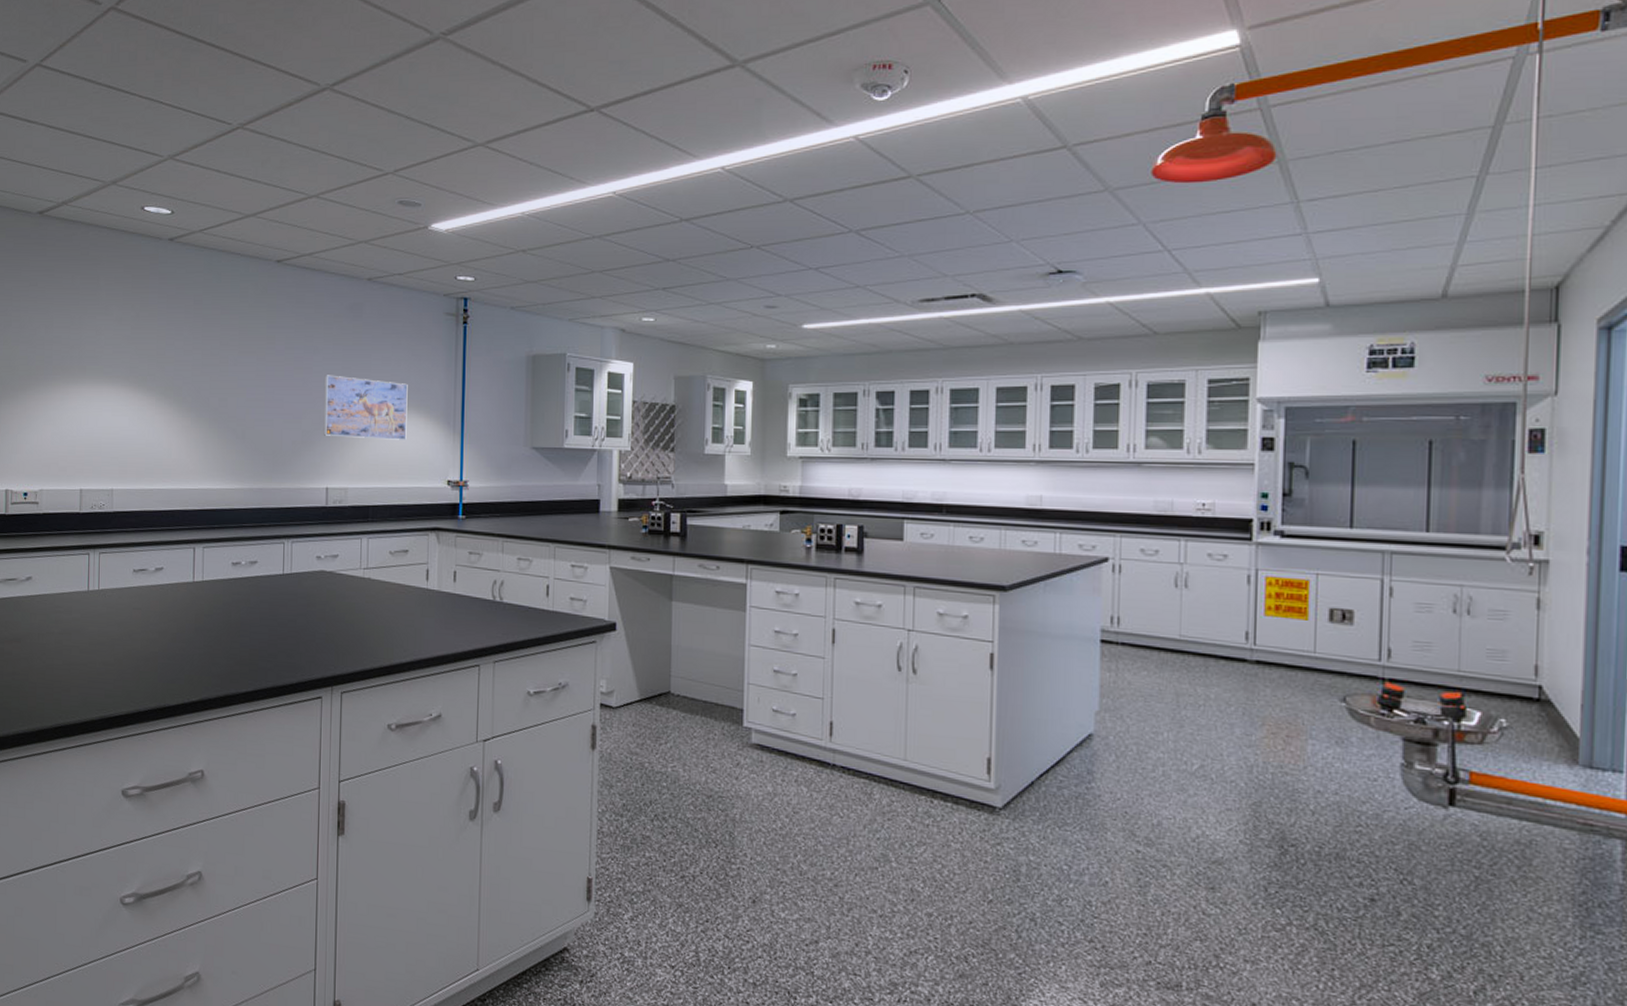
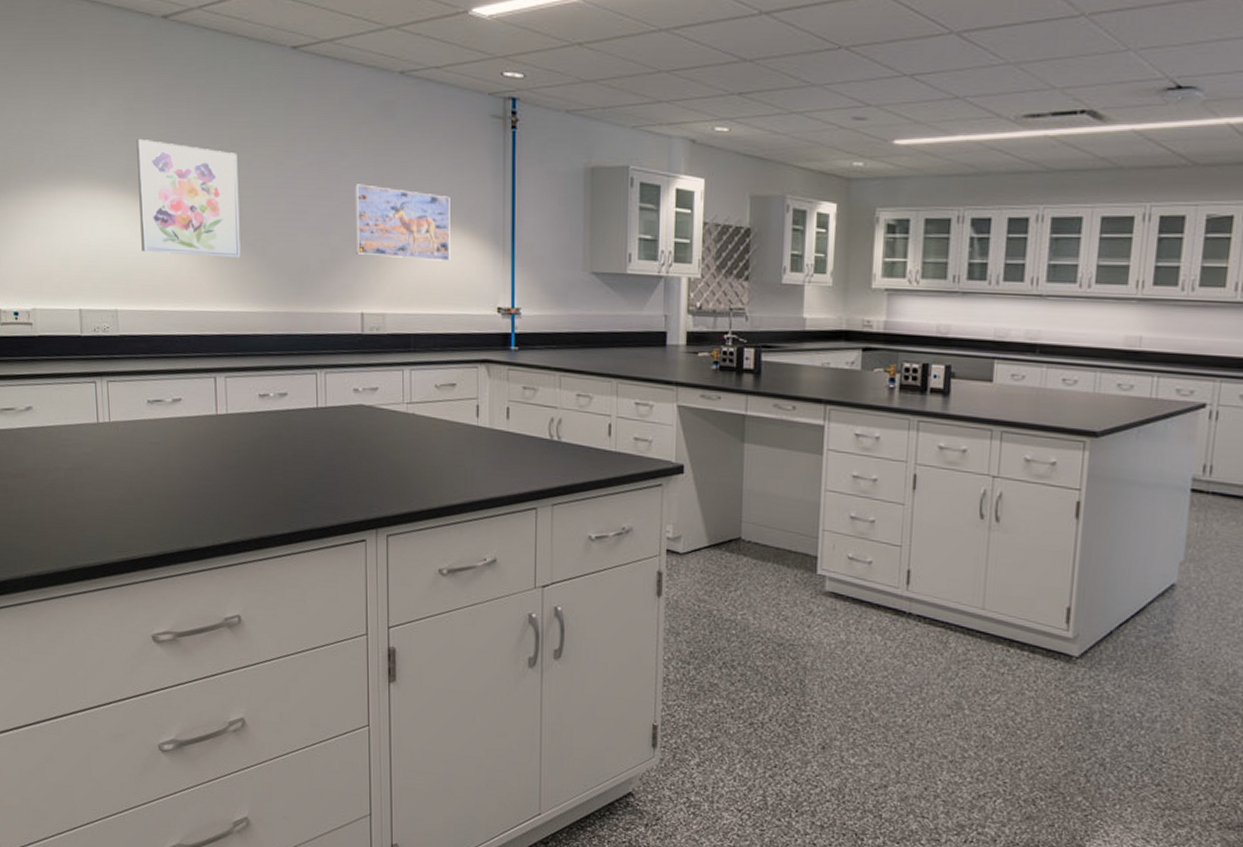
wall art: none [138,341,225,442] -> present [136,138,241,258]

